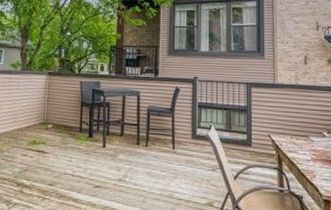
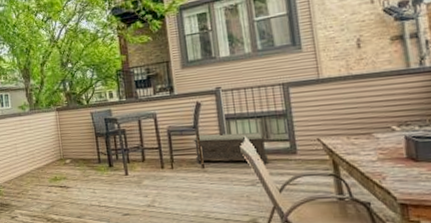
bench: none [168,117,229,153] -> present [193,132,269,165]

